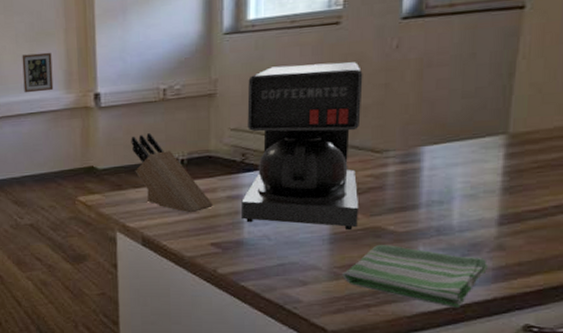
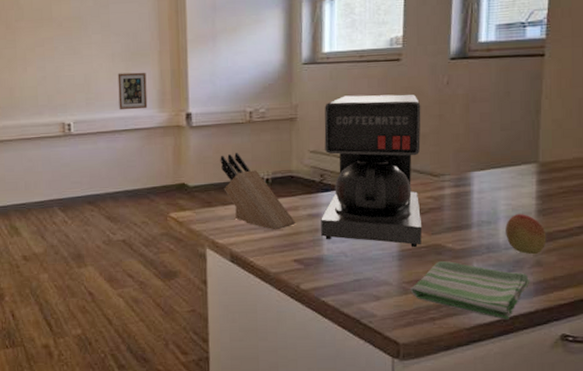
fruit: none [461,192,513,238] -> present [506,214,547,255]

